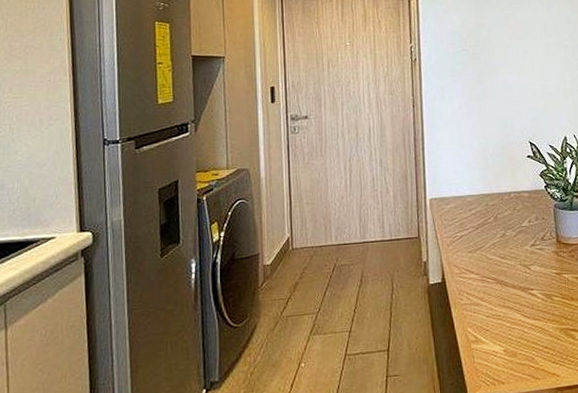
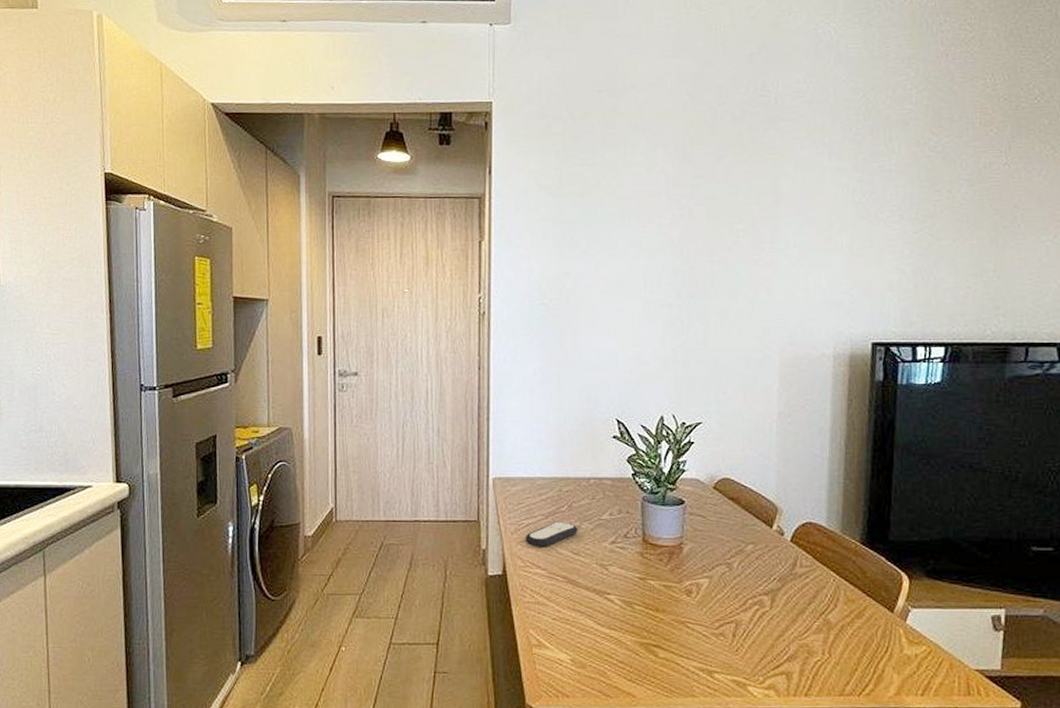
remote control: none [460,231,503,256] -> present [525,521,578,547]

